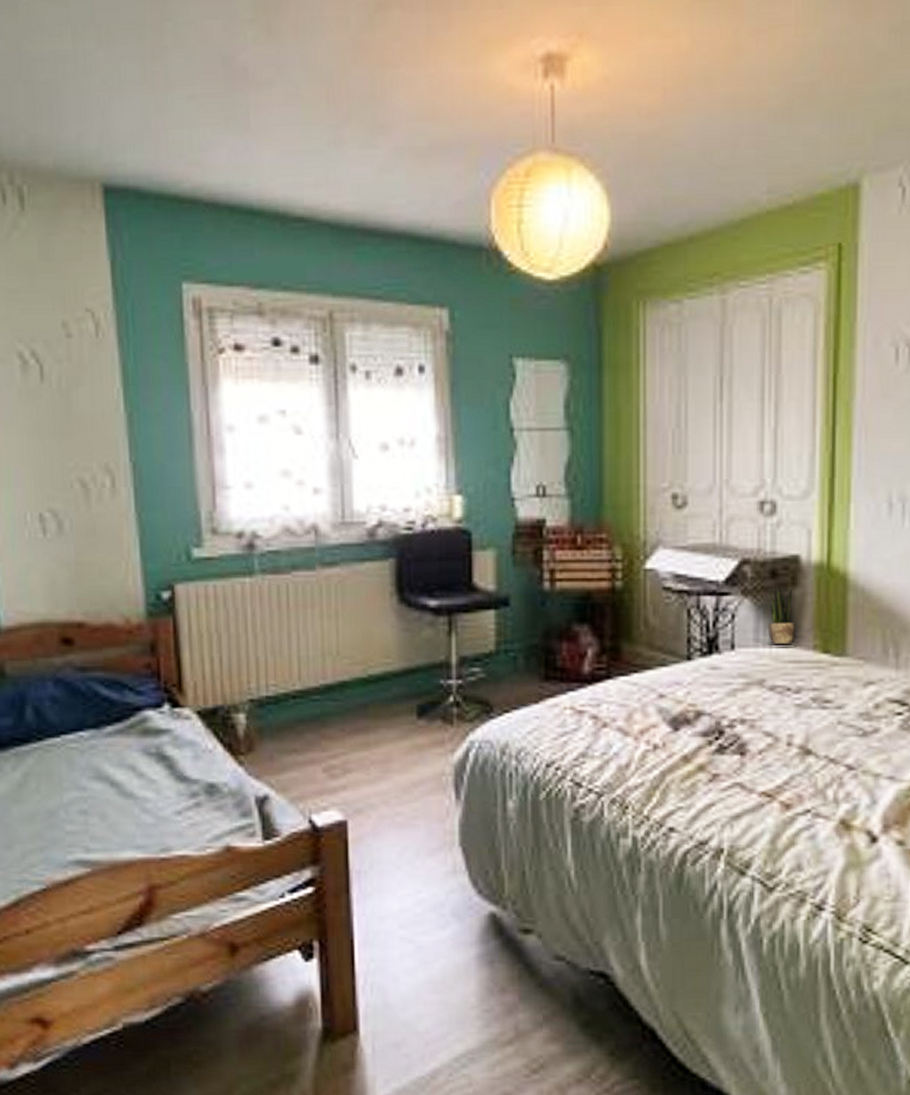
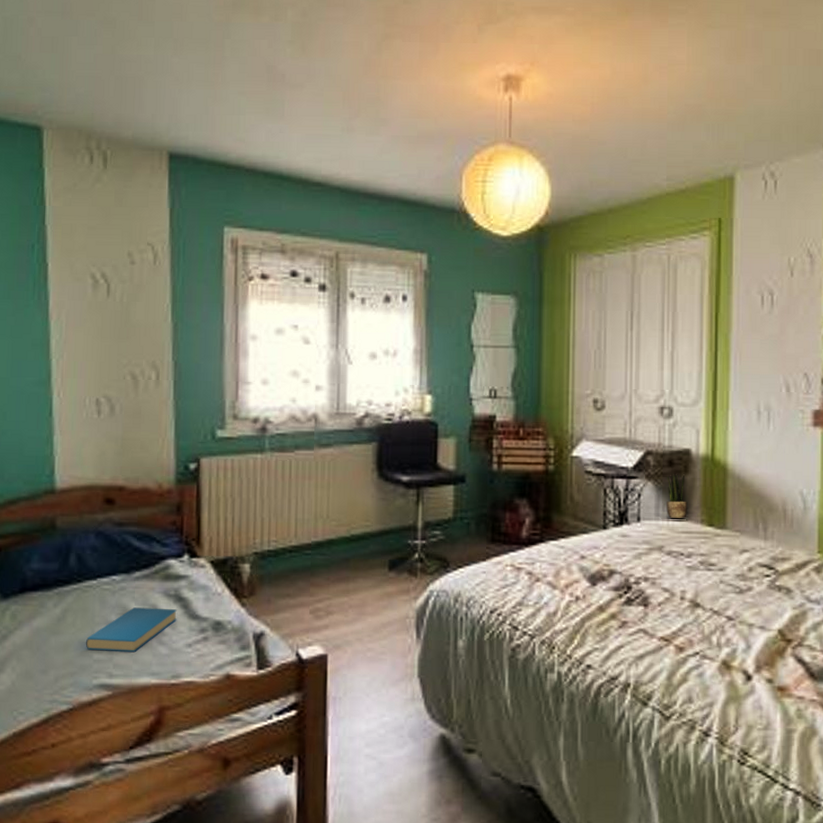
book: none [54,769,161,821] -> present [85,607,177,652]

